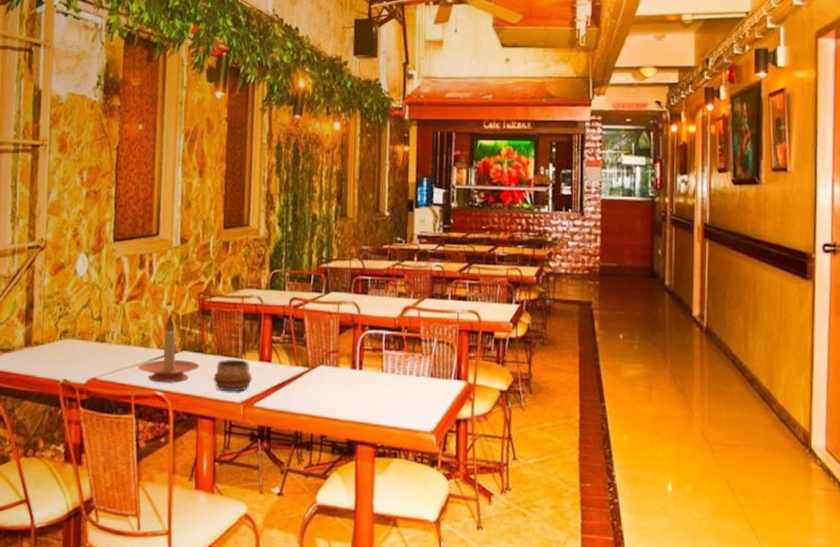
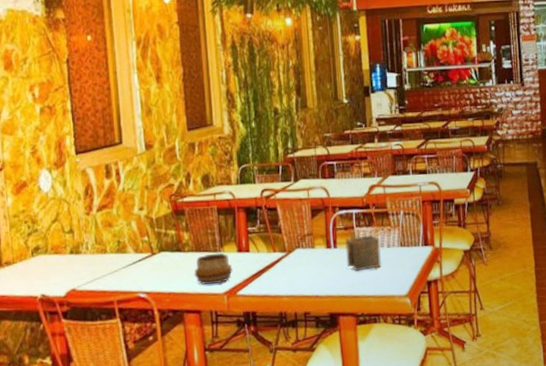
candle holder: present [138,313,200,383] -> none [117,217,180,285]
napkin holder: none [371,352,409,398] -> present [345,230,381,271]

